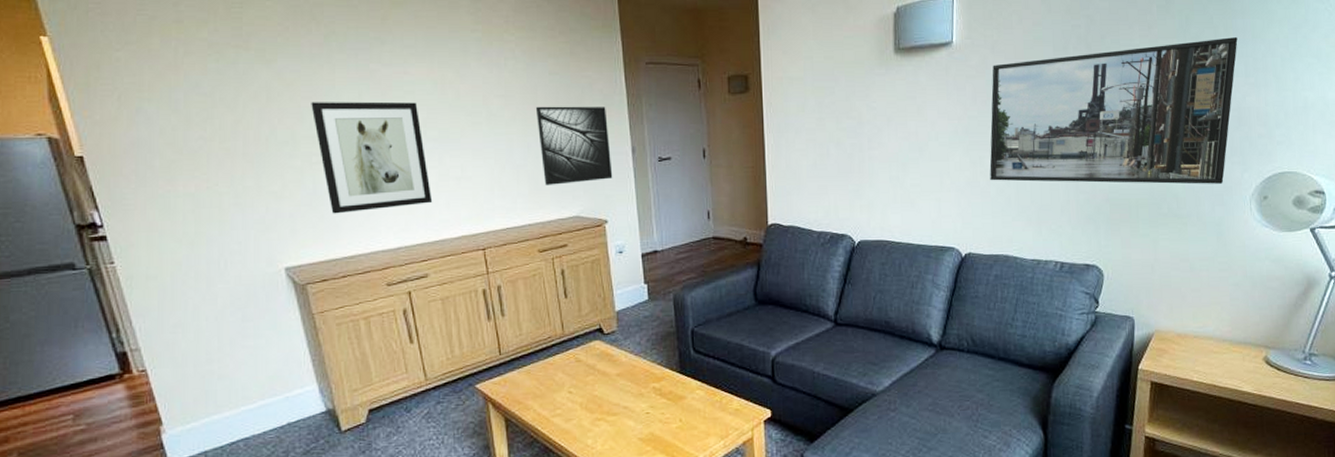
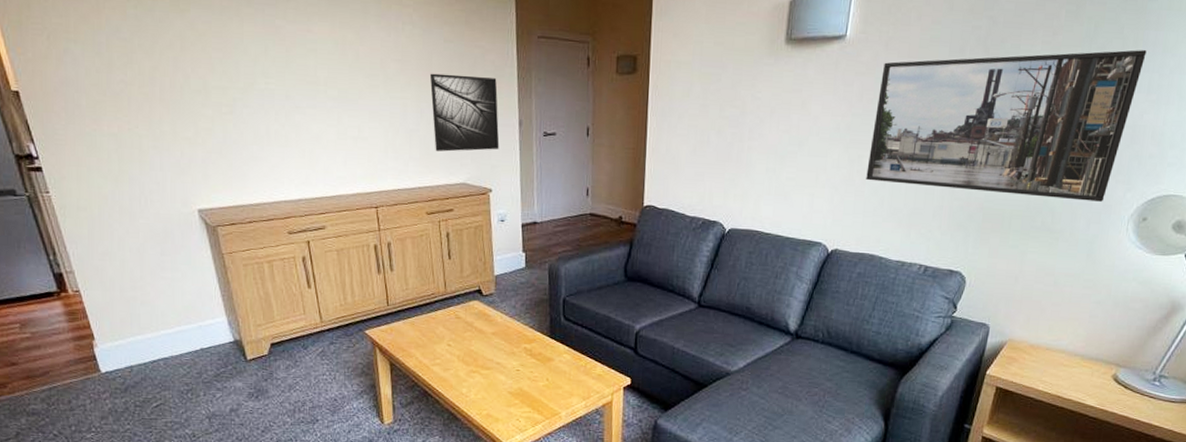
wall art: present [311,101,433,214] -> none [221,54,331,164]

